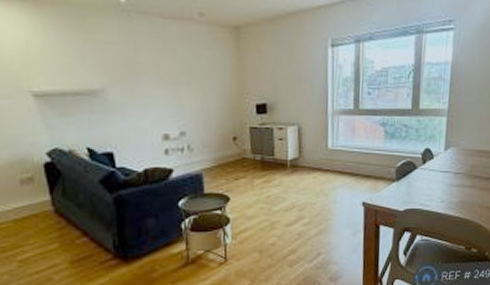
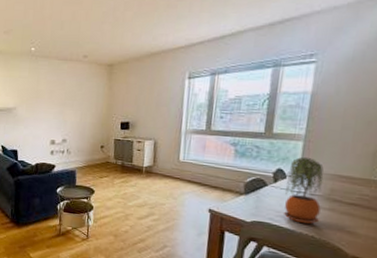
potted plant: none [432,133,465,205] -> present [283,156,324,225]

